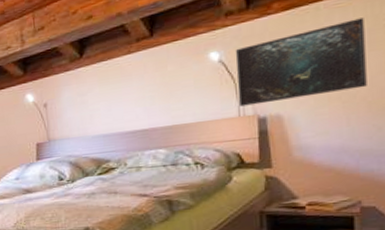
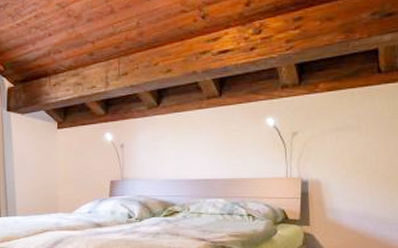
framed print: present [235,17,367,107] -> none [287,107,387,169]

